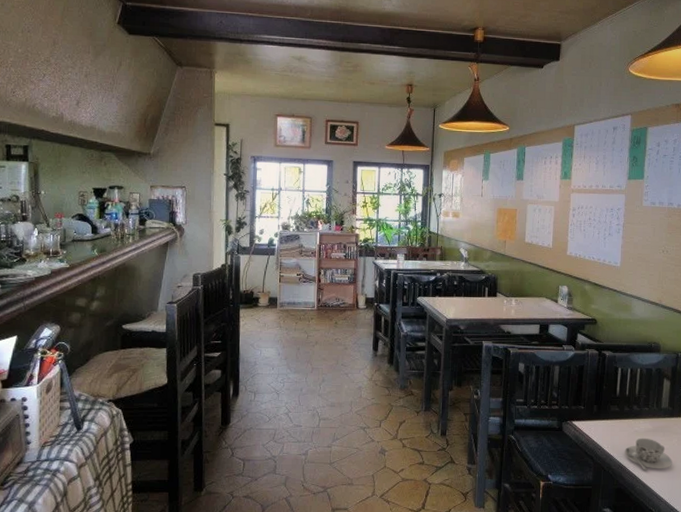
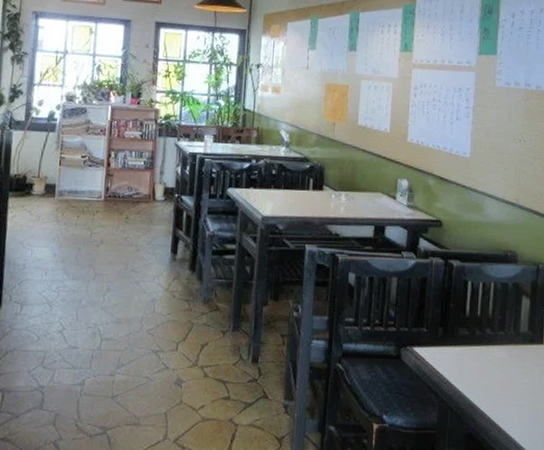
teacup: present [625,437,672,470] -> none [476,369,534,411]

